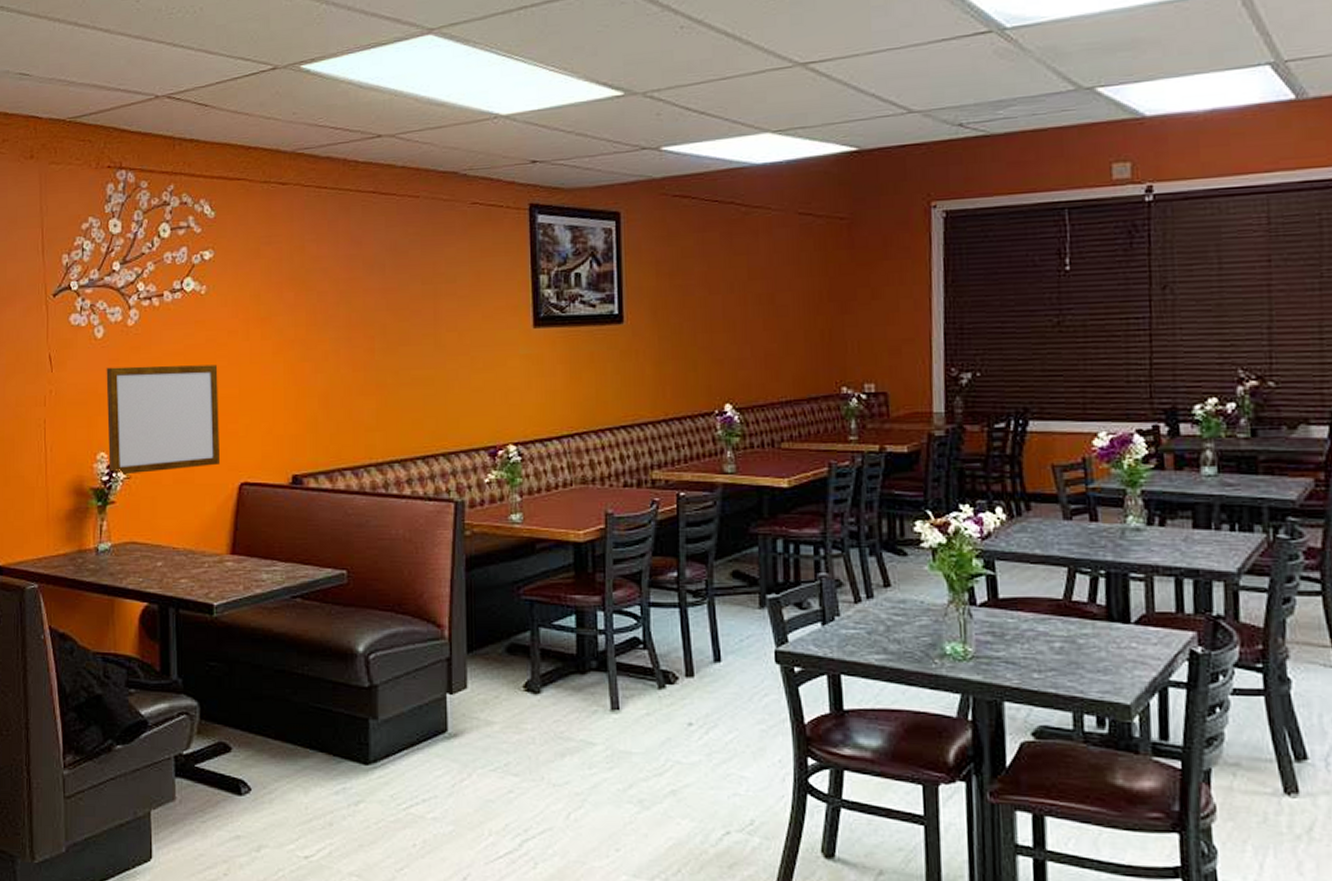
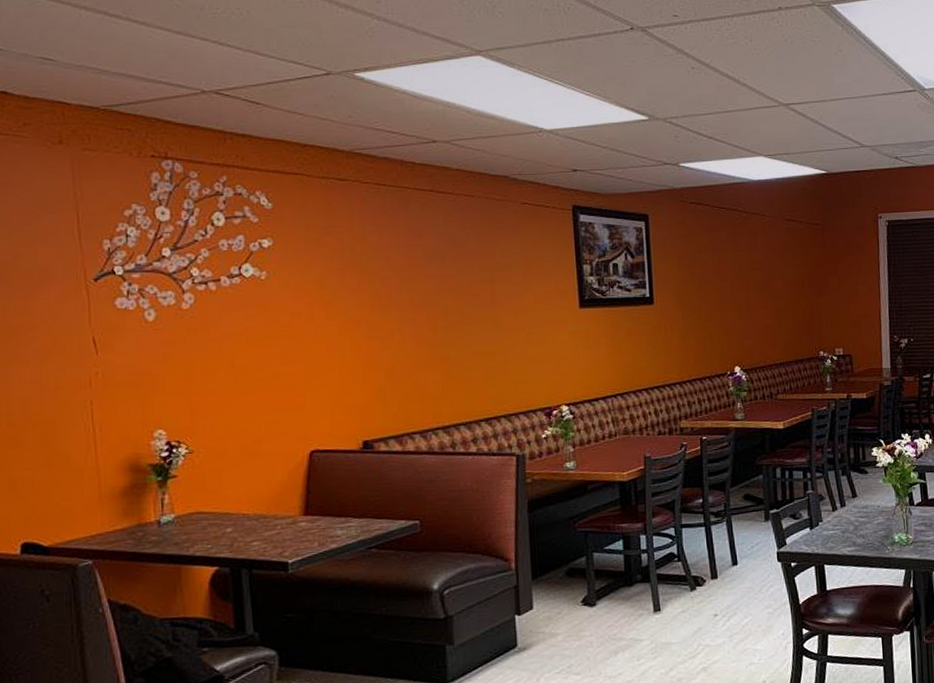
writing board: present [106,364,219,475] -> none [160,344,288,450]

